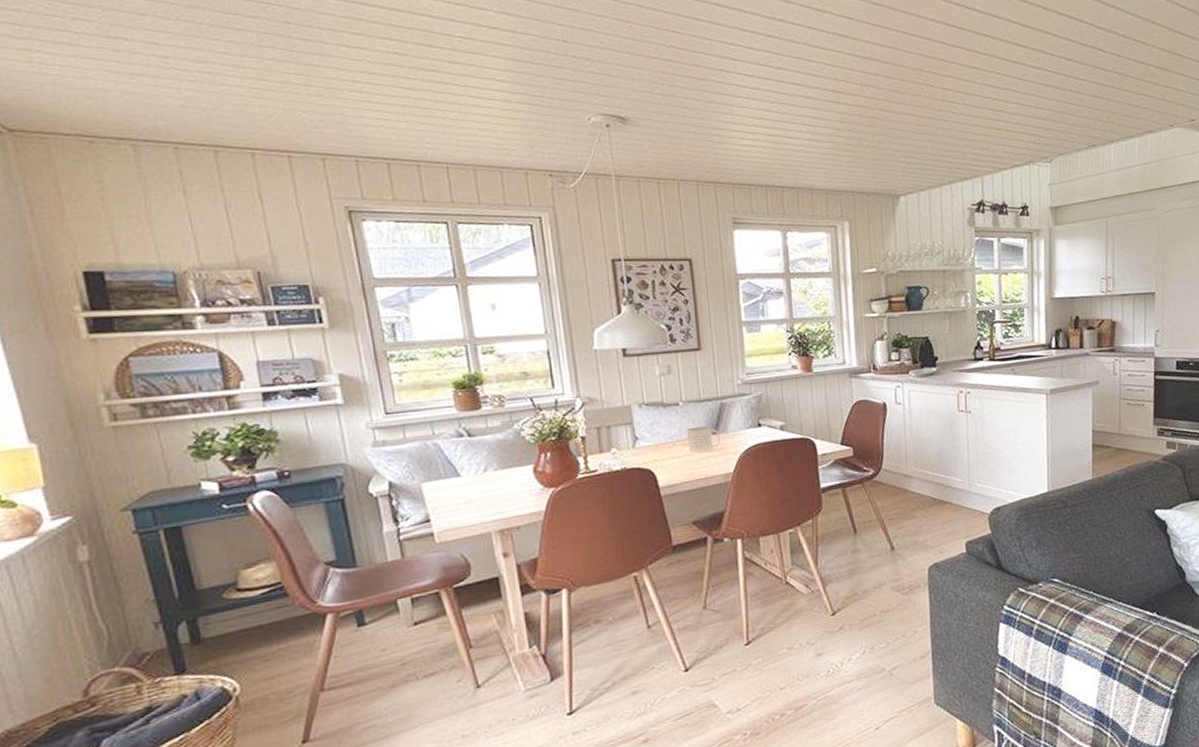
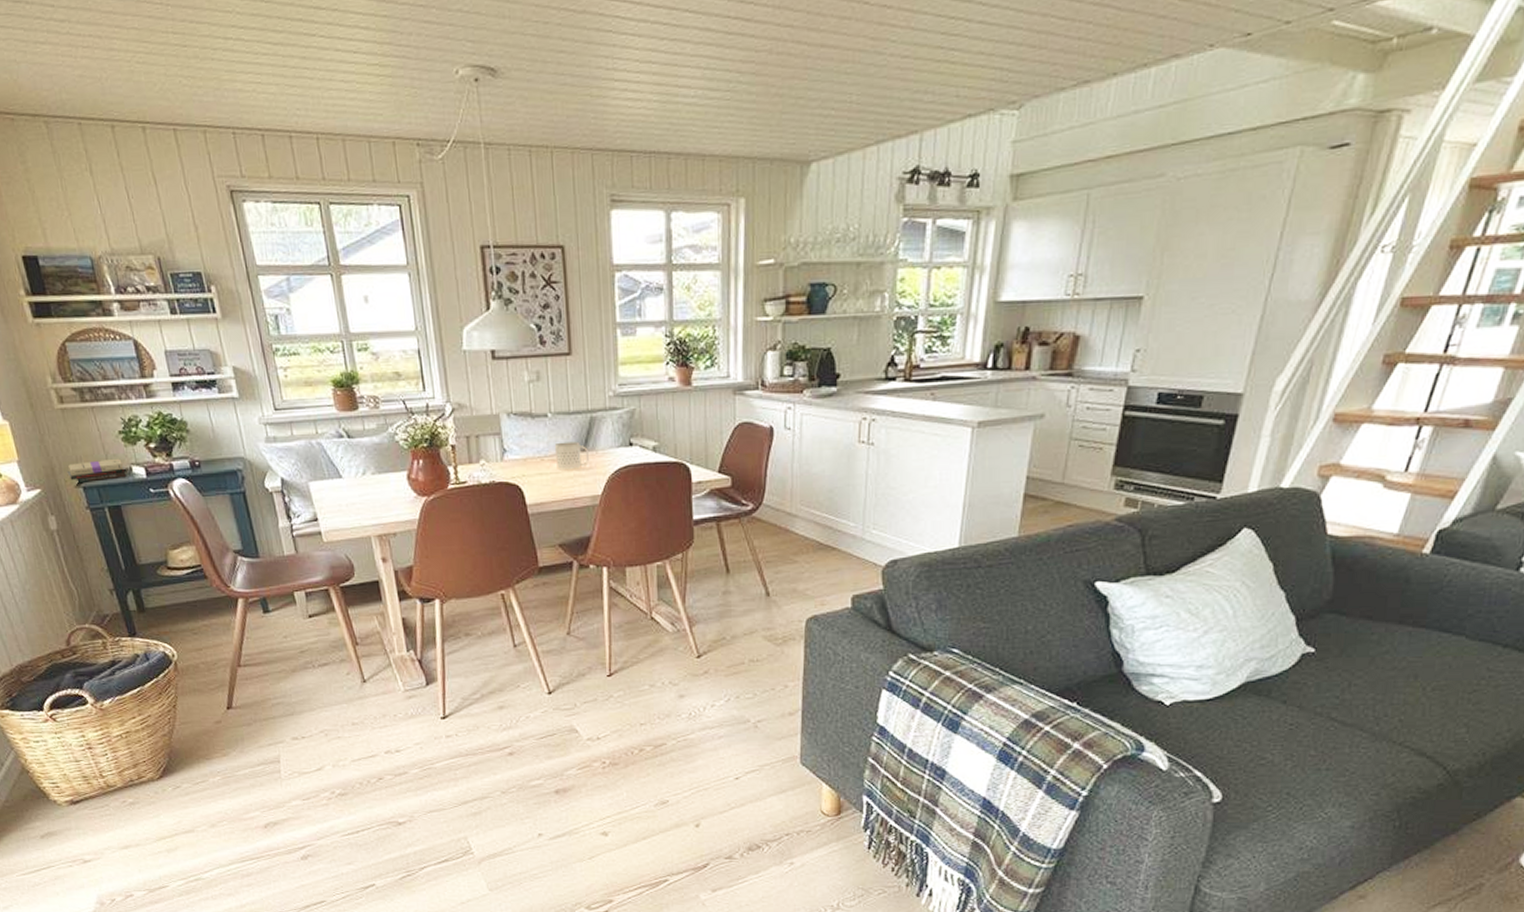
books: none [111,475,195,507] -> present [66,458,127,484]

